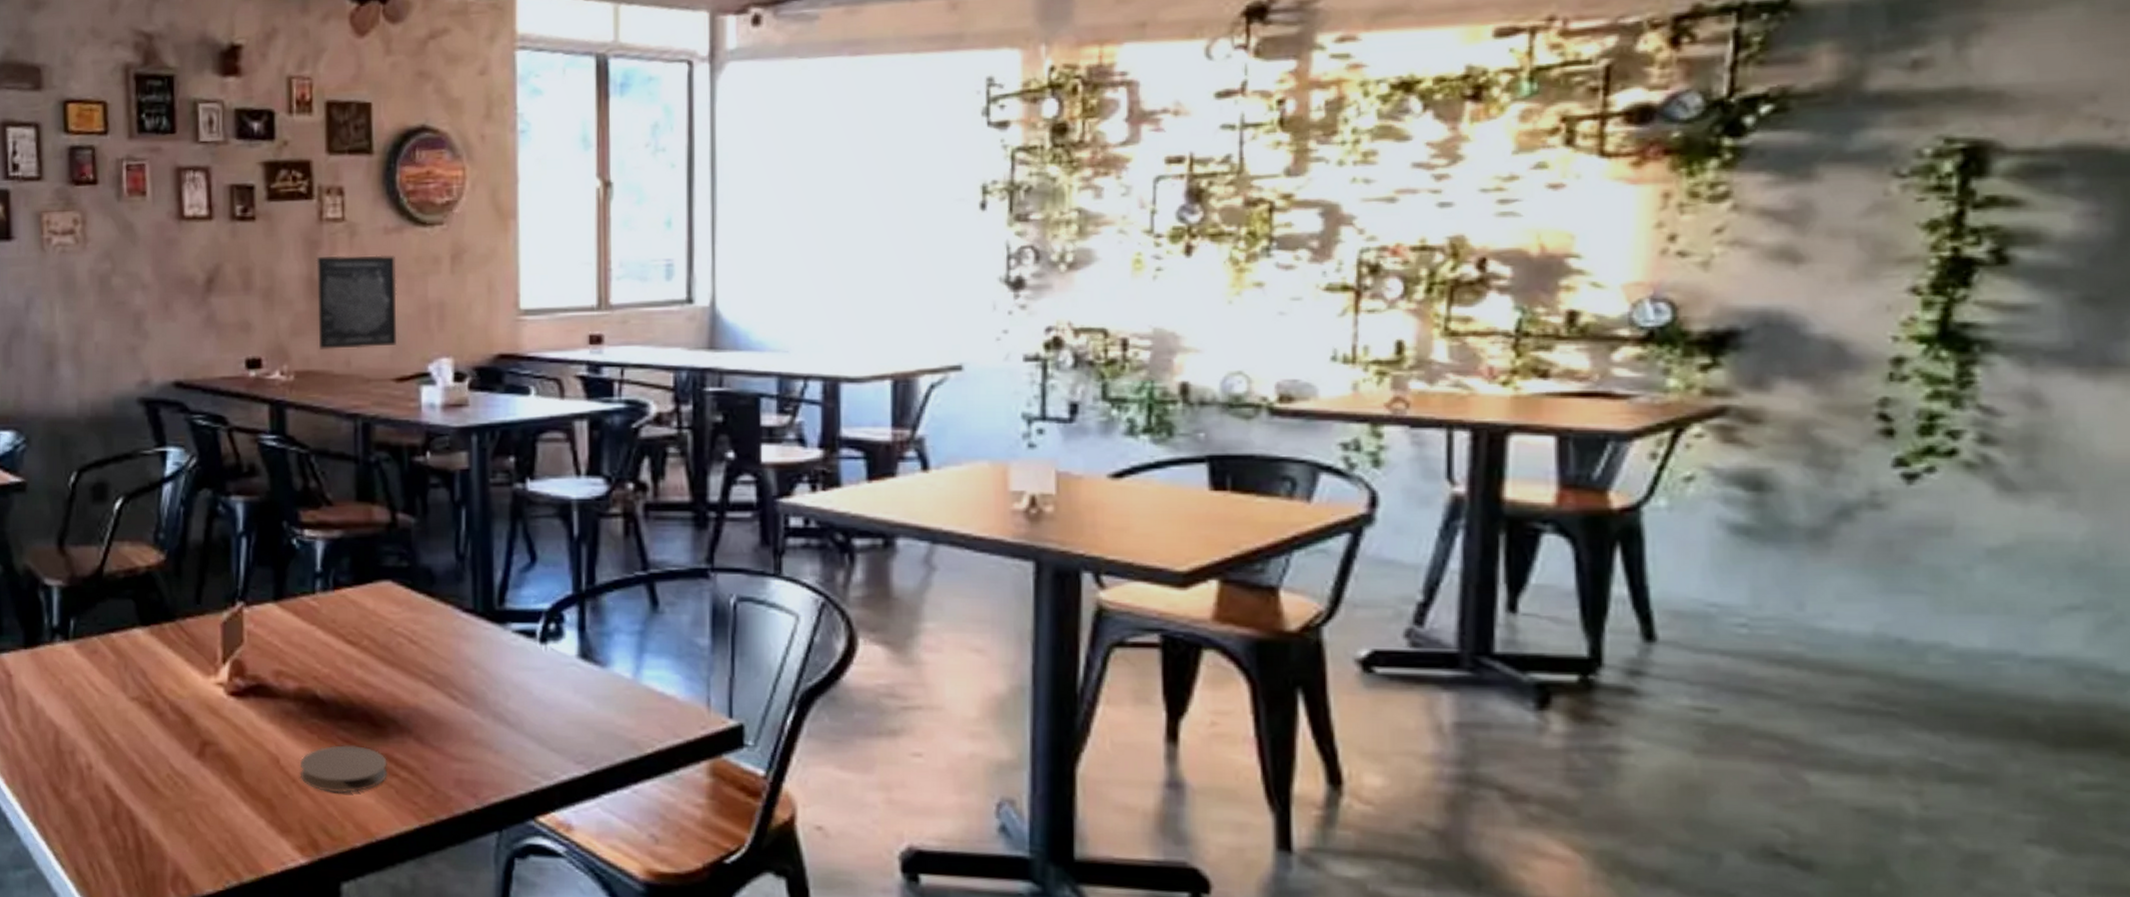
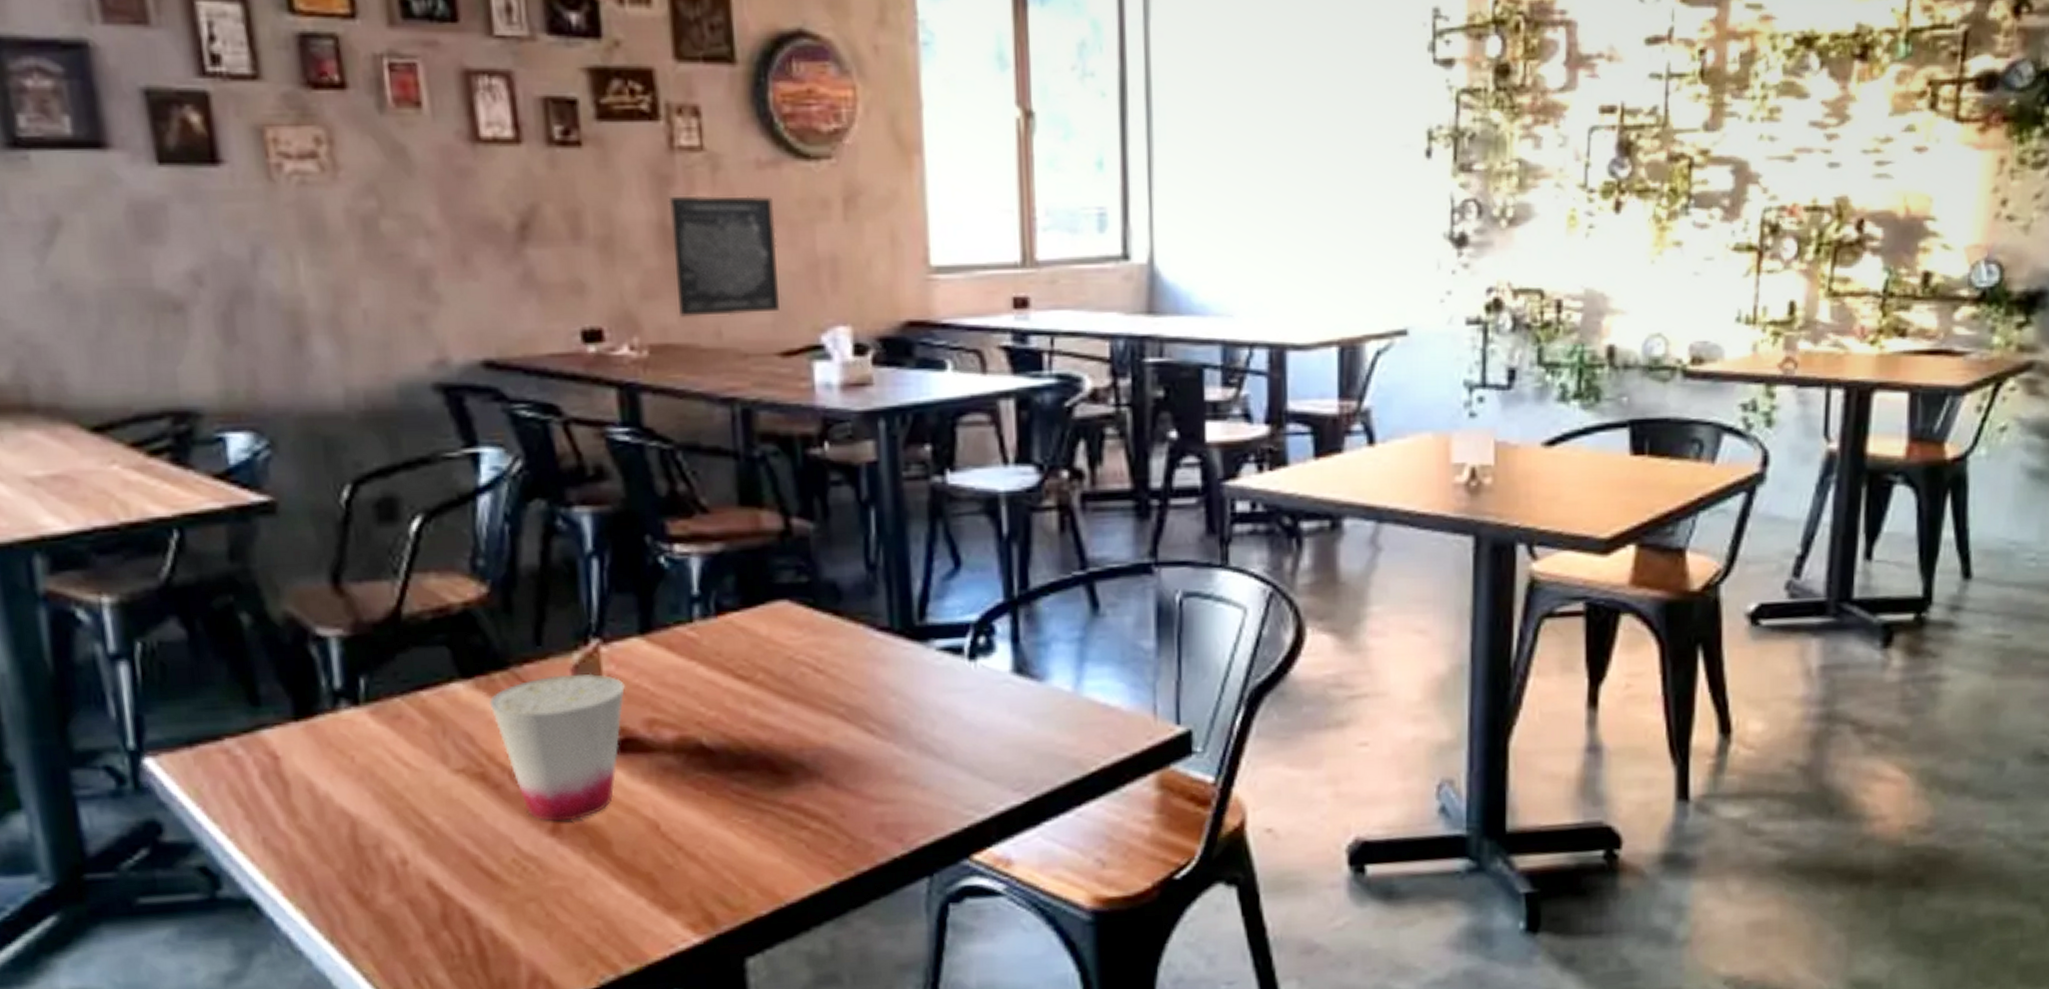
cup: none [159,628,260,748] -> present [489,673,625,821]
coaster: present [299,745,387,794] -> none [686,798,796,857]

